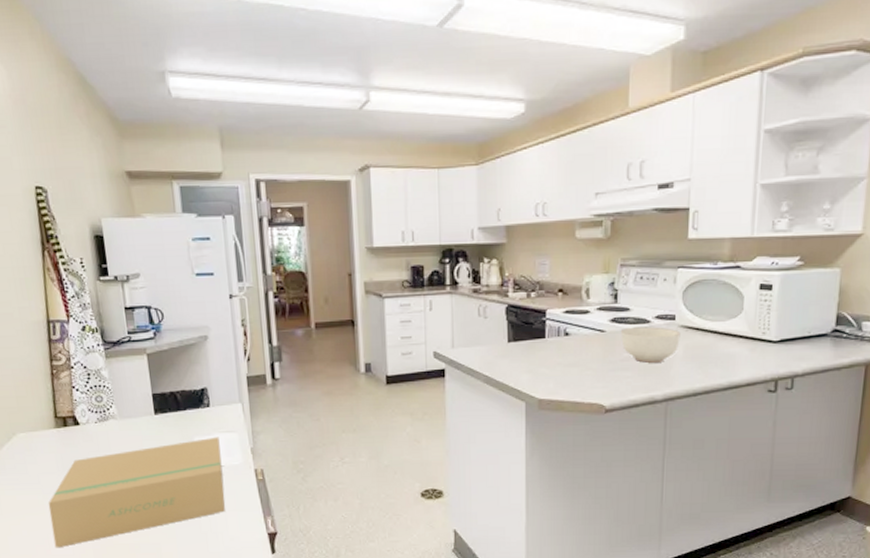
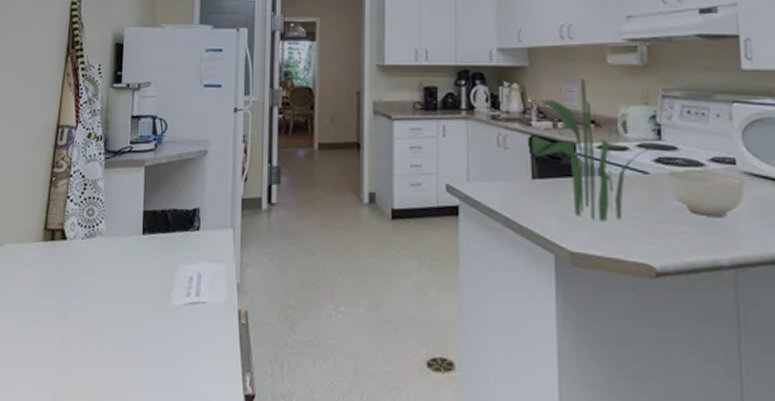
box: present [48,436,225,548] -> none [15,266,205,386]
plant: none [508,253,611,373] -> present [531,79,655,222]

